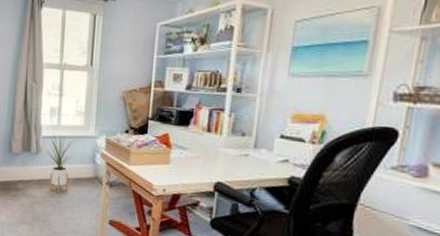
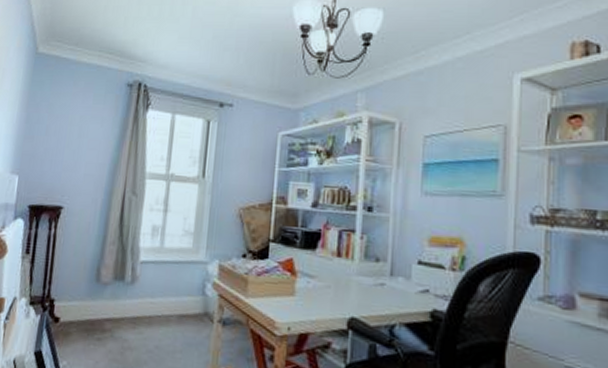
house plant: present [46,135,75,193] -> none [143,260,181,335]

